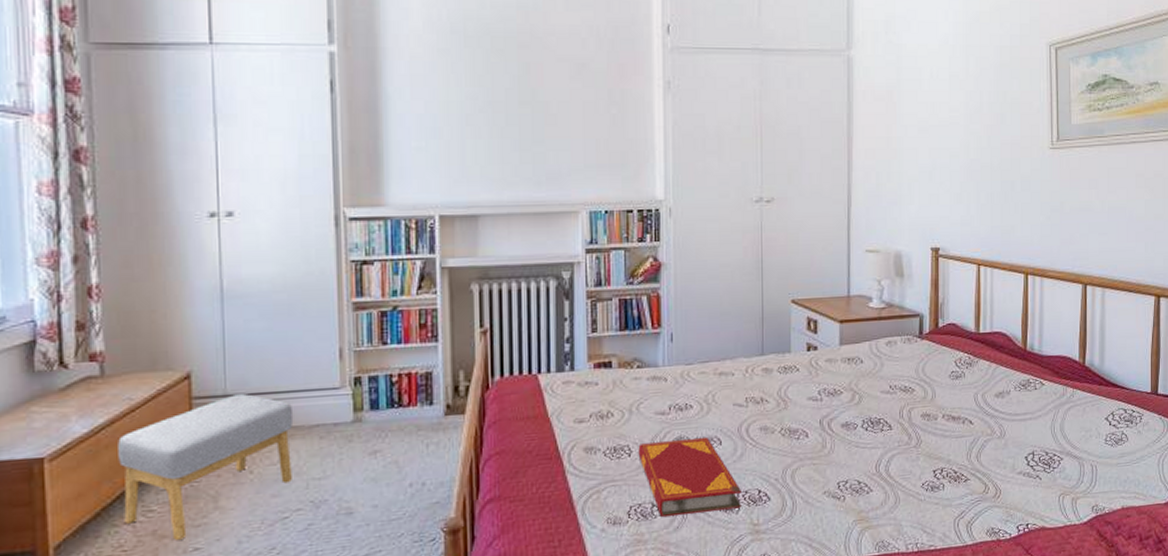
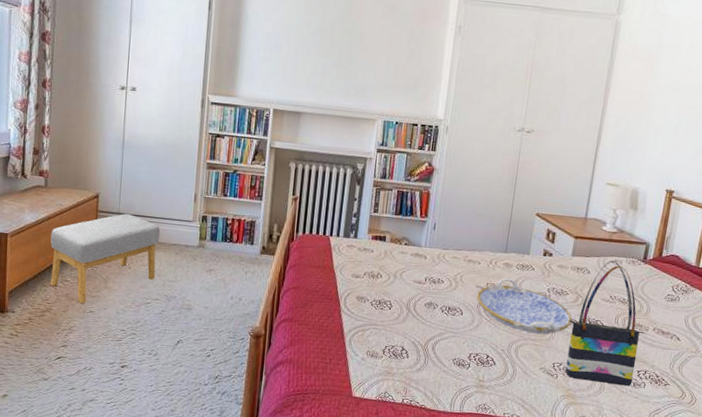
hardback book: present [638,436,741,518] -> none [396,302,473,366]
serving tray: none [736,386,851,450] -> present [477,278,572,334]
tote bag: none [847,342,935,497] -> present [565,260,645,386]

